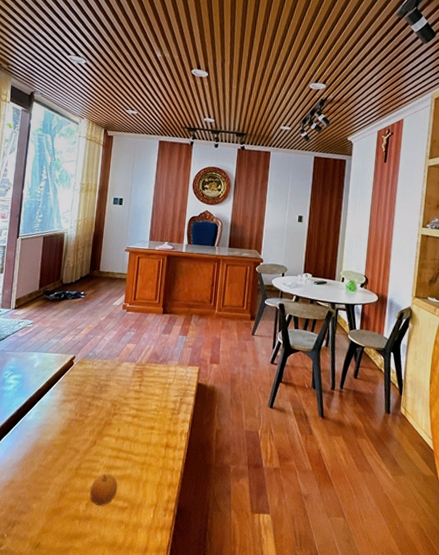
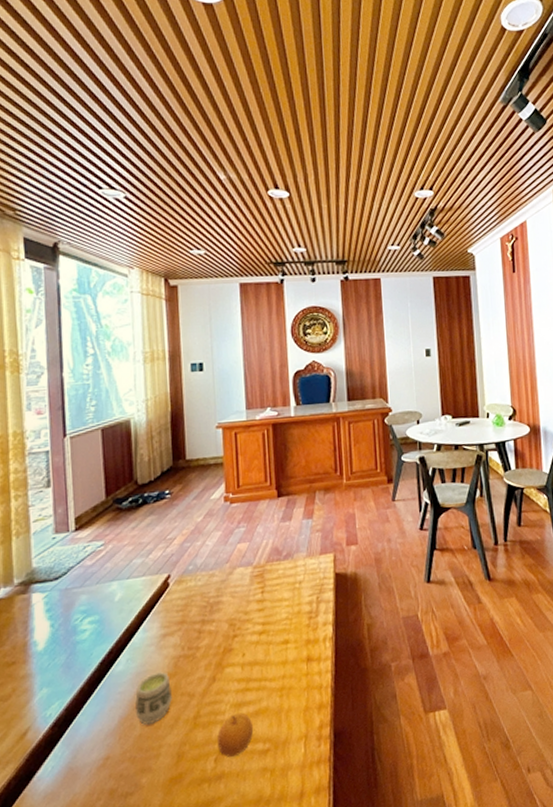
cup: none [36,427,64,466] -> present [135,672,172,726]

